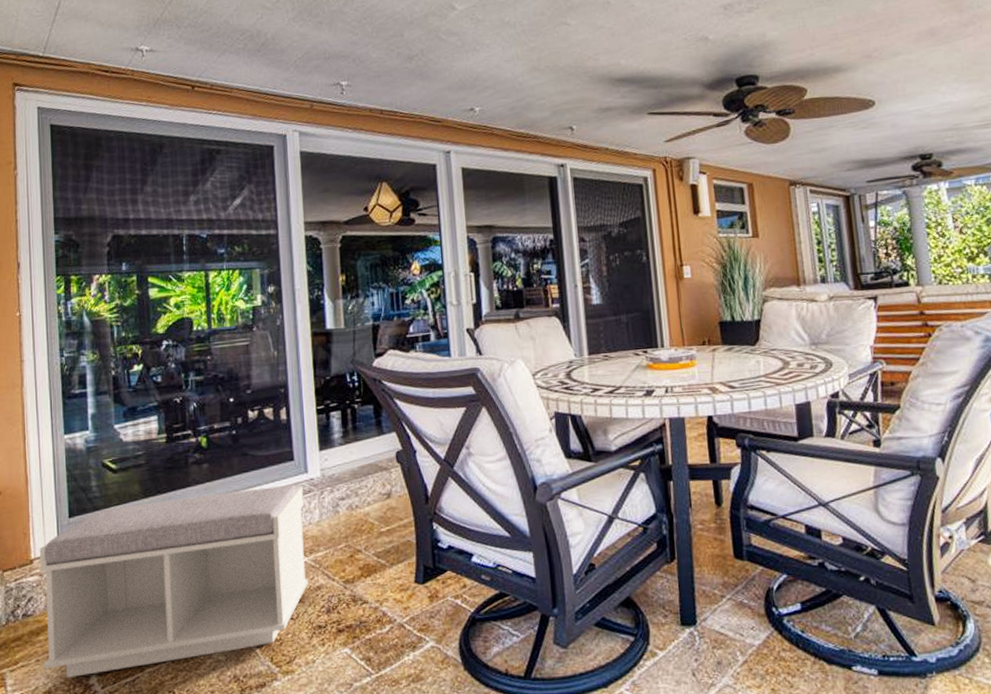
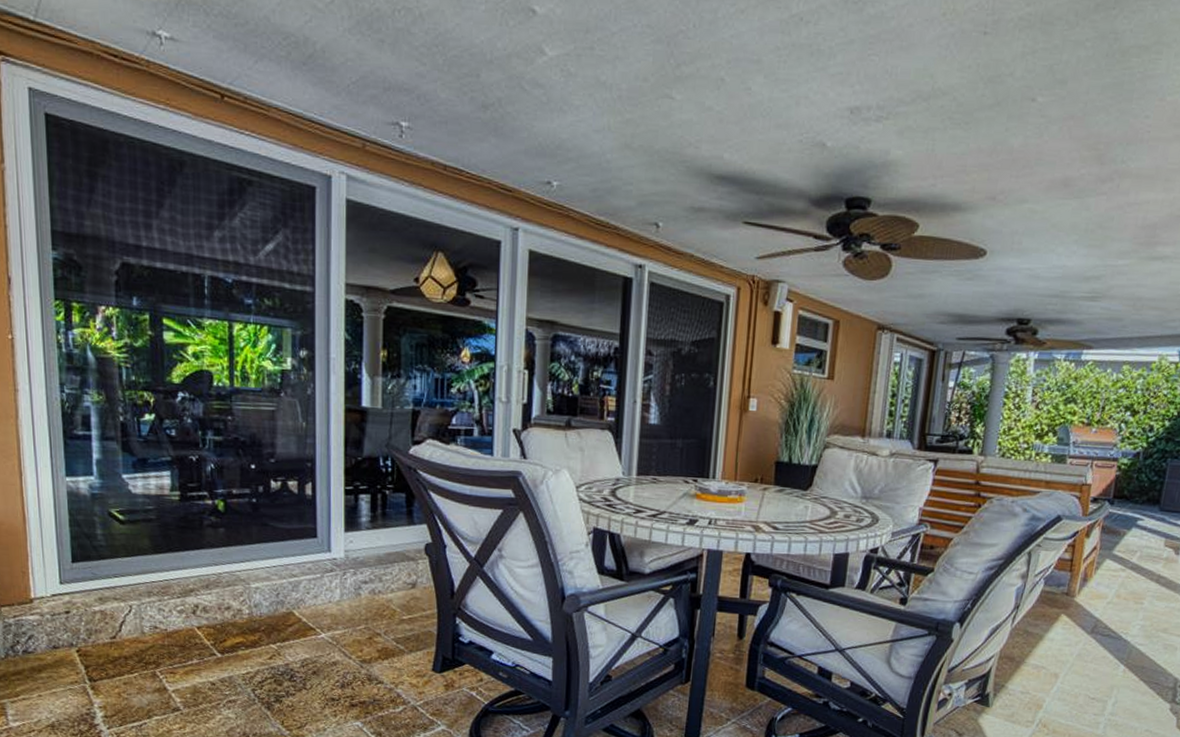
bench: present [39,484,308,678] -> none [39,558,324,716]

